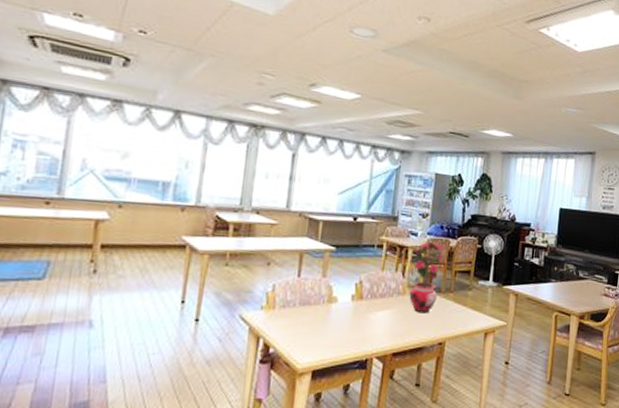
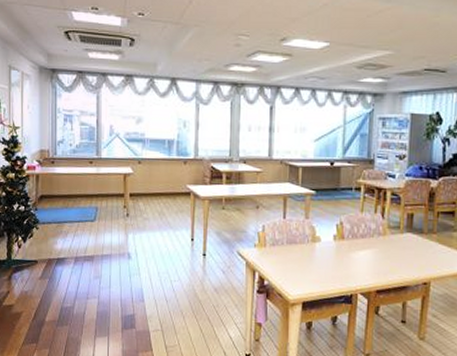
potted flower: present [408,242,445,314] -> none [388,183,426,254]

